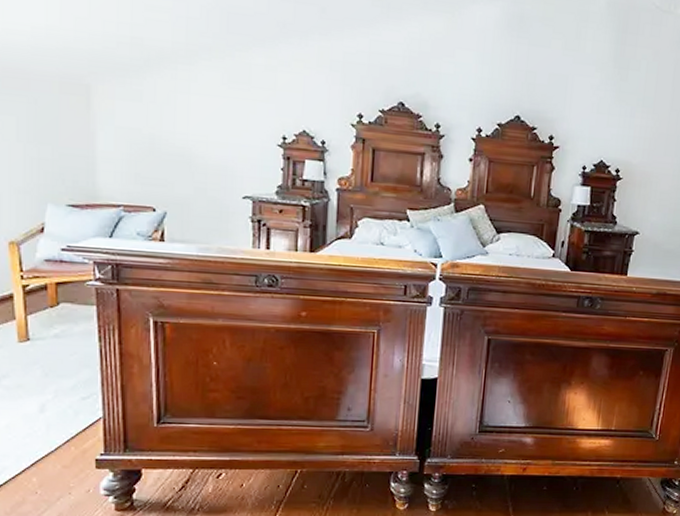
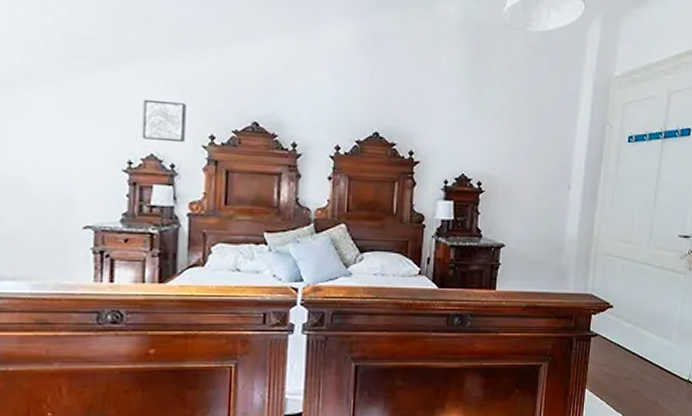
wall art: none [295,76,337,121] -> present [141,99,186,143]

